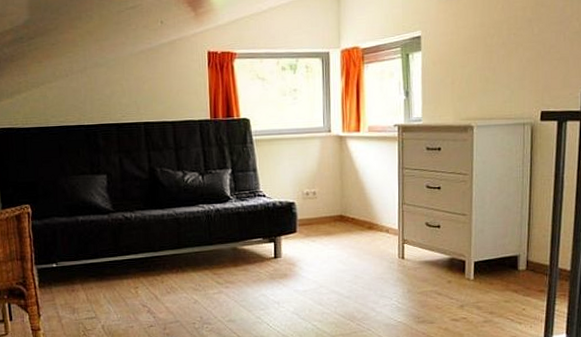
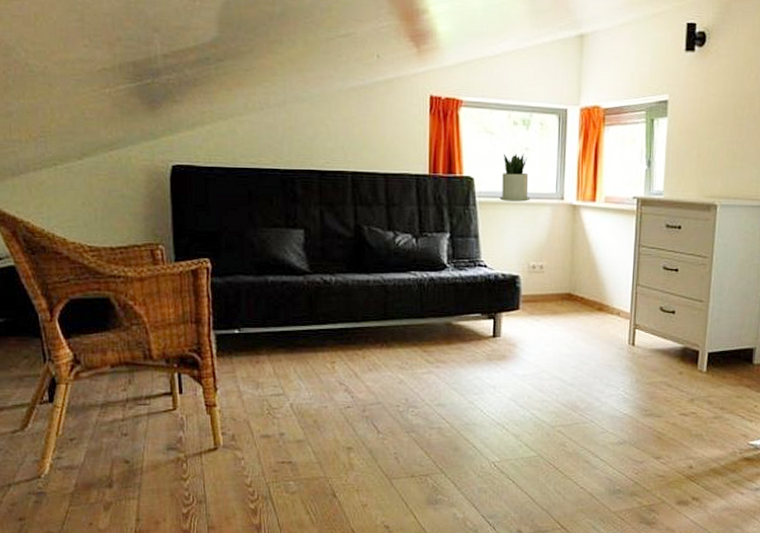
planter: none [273,94,301,138] -> present [499,153,531,202]

